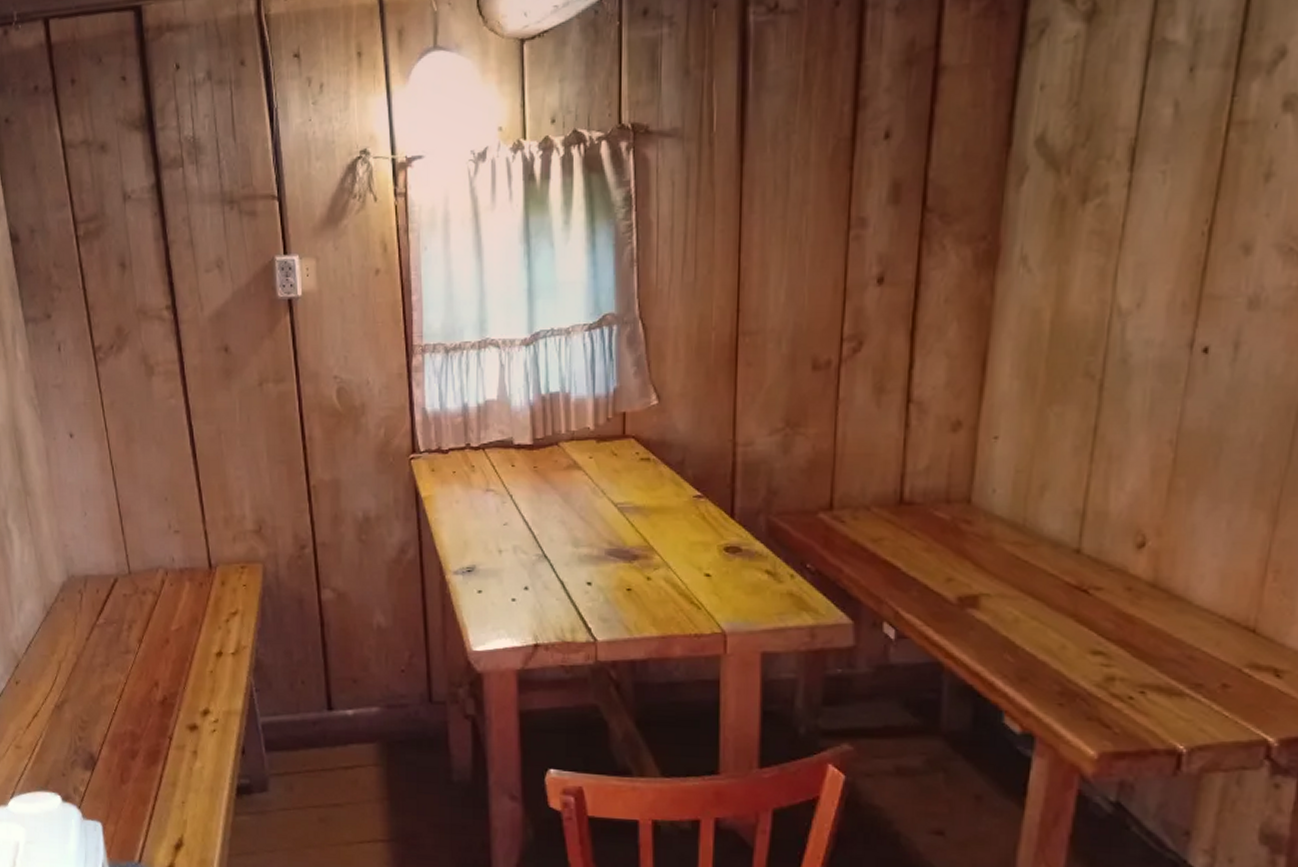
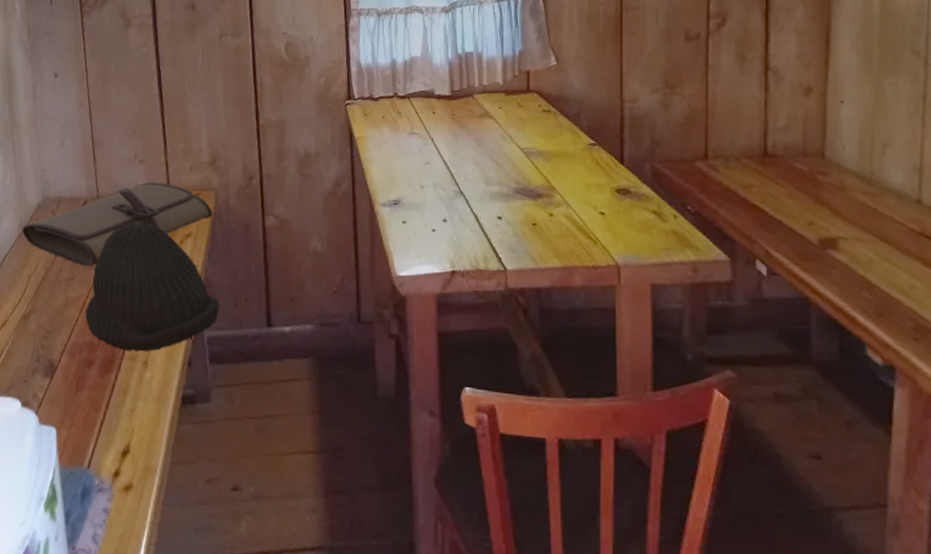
tool roll: none [47,555,261,651] -> present [22,182,213,267]
hat: none [124,600,274,741] -> present [85,222,220,352]

